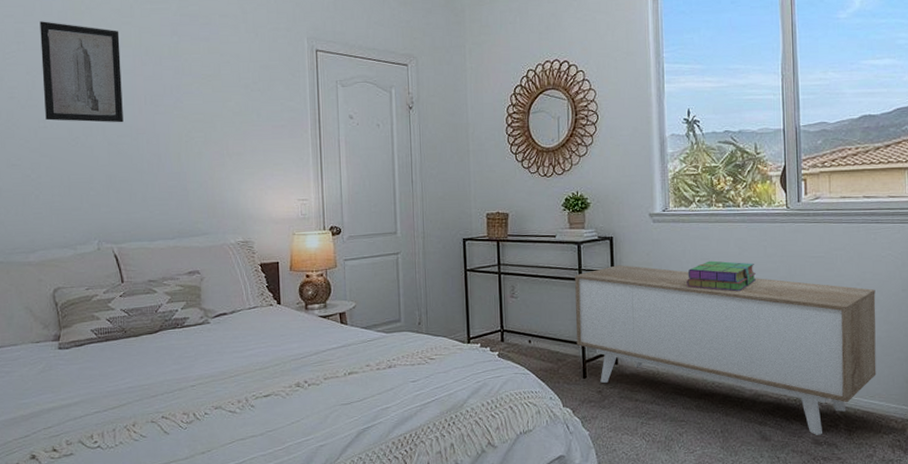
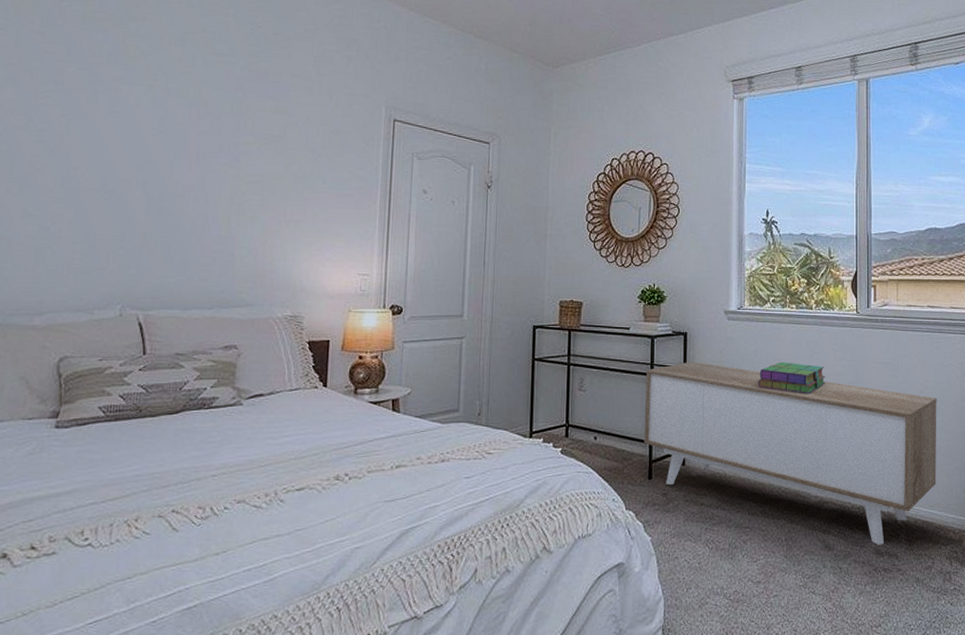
wall art: present [40,21,123,123] -> none [77,62,177,178]

